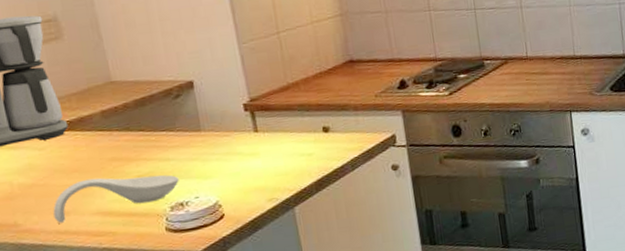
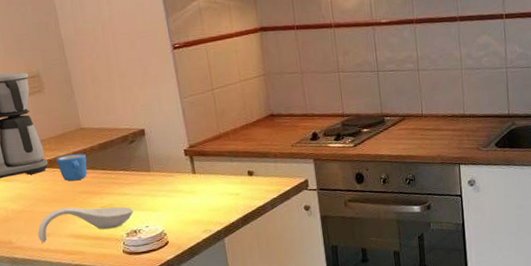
mug: none [78,112,119,147] -> present [56,153,87,182]

